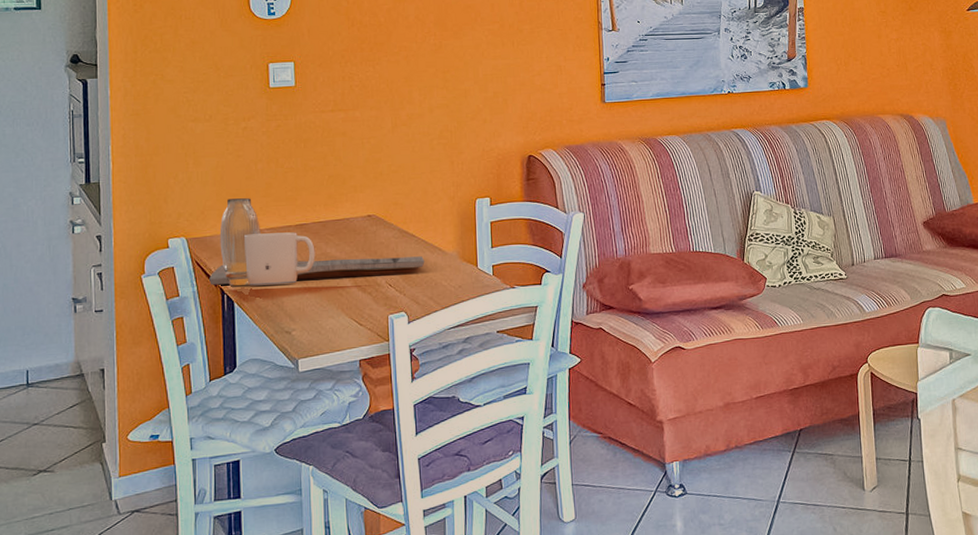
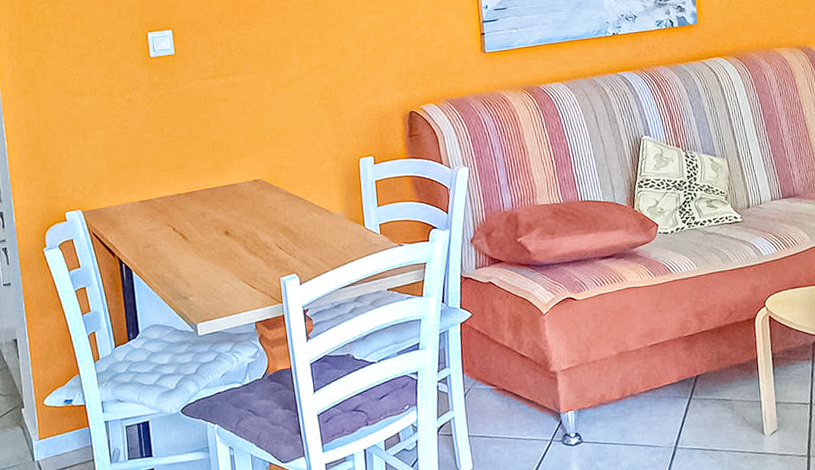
newspaper: present [209,256,425,285] -> none [107,218,313,256]
vase: present [219,198,261,286] -> none [113,168,152,255]
mug: present [243,232,316,286] -> none [136,200,207,255]

